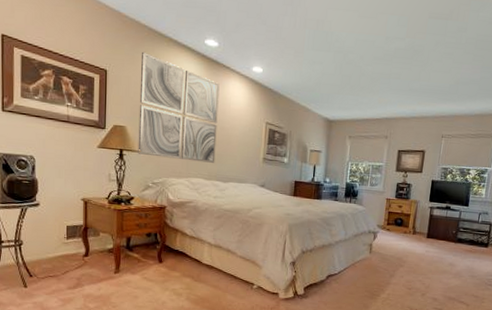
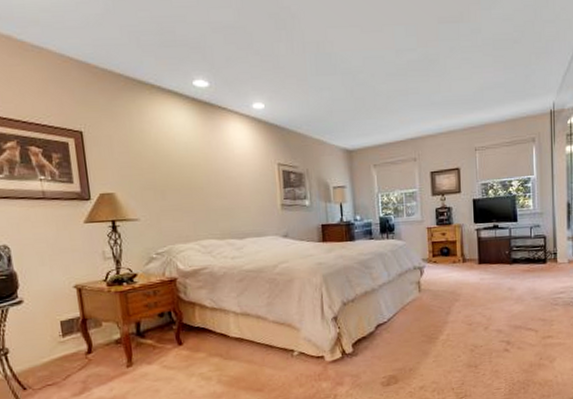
wall art: present [138,51,220,163] -> none [121,104,226,223]

